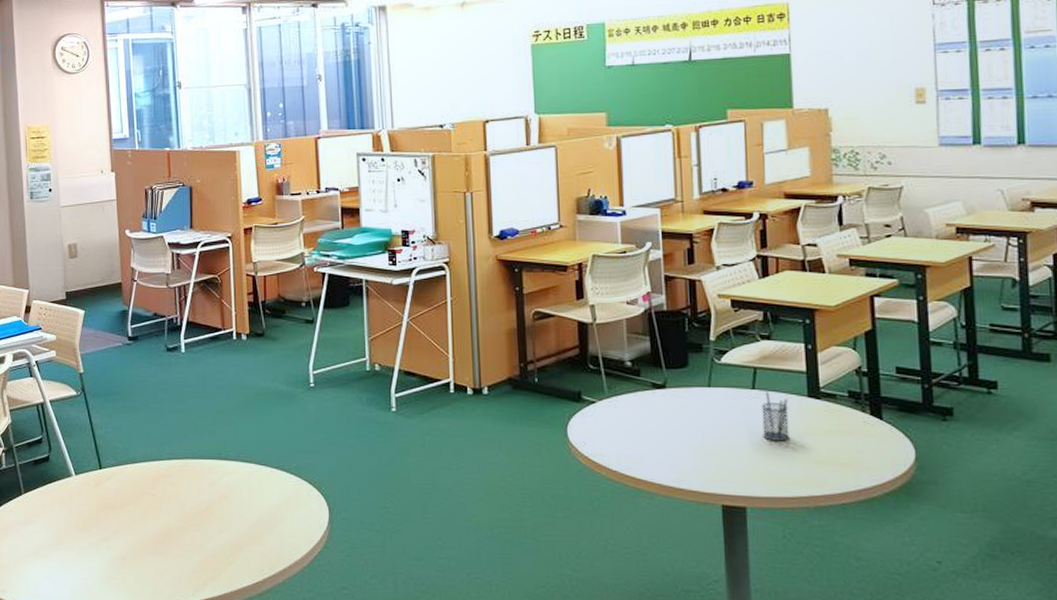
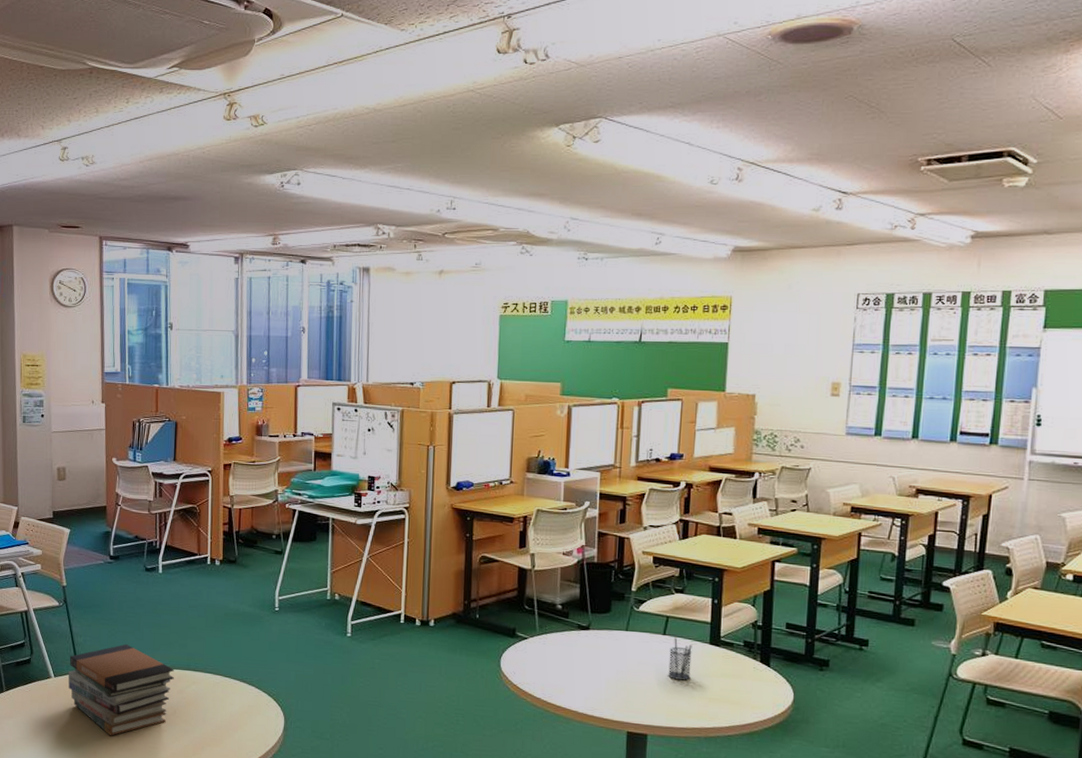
book stack: none [89,433,204,539] -> present [68,644,174,736]

